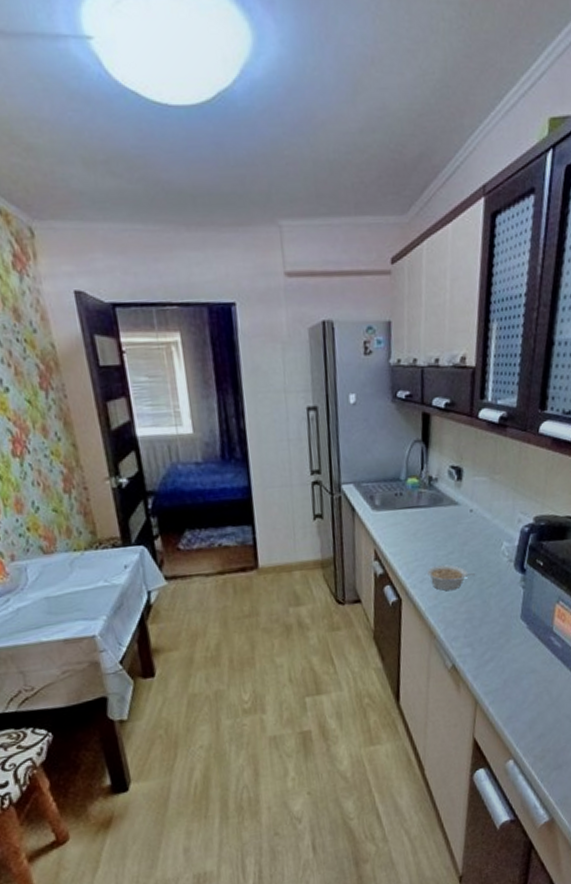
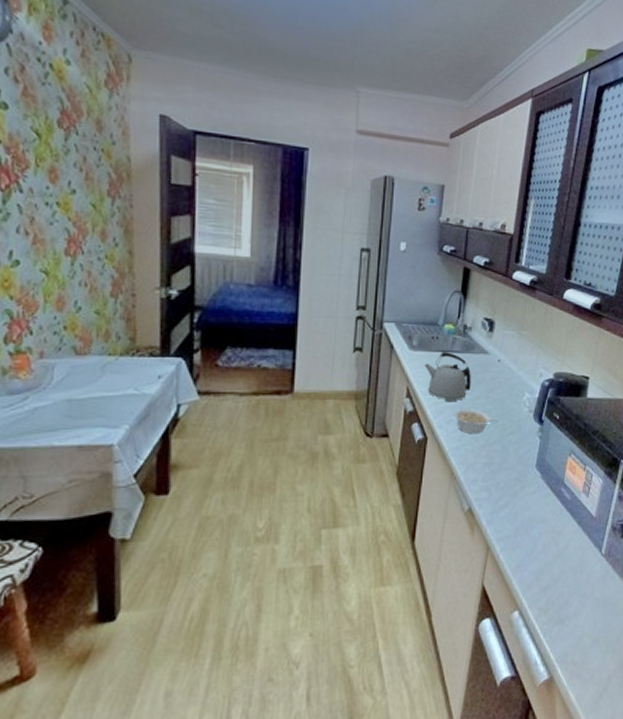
kettle: none [390,507,443,561] -> present [424,351,471,402]

